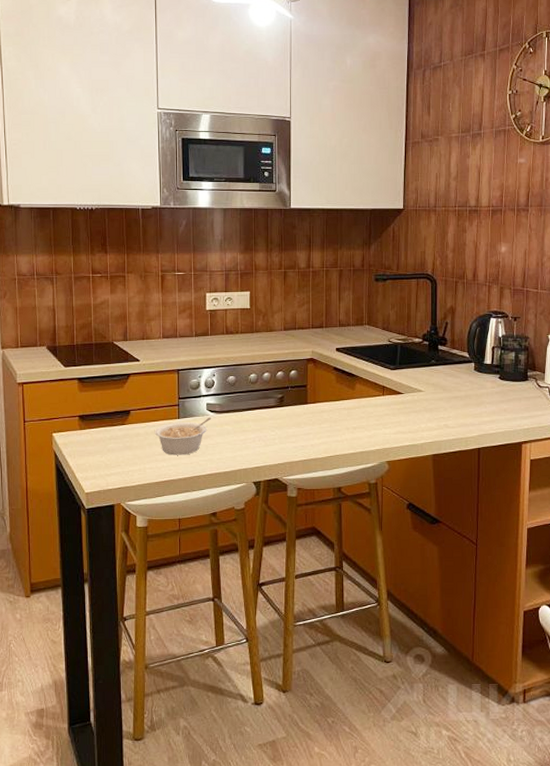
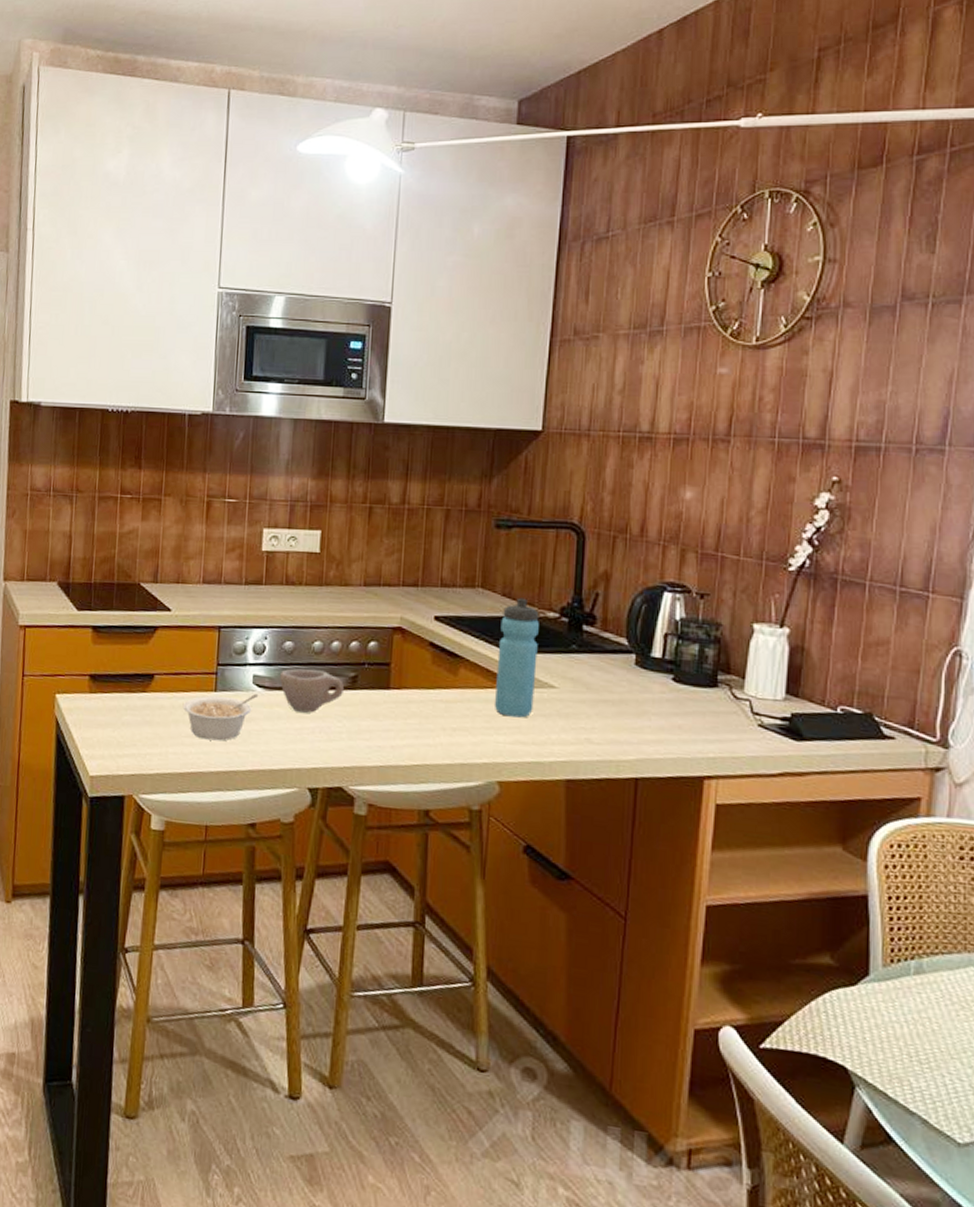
cup: none [226,395,275,427] -> present [279,668,345,713]
water bottle: none [382,330,409,415] -> present [495,597,539,718]

